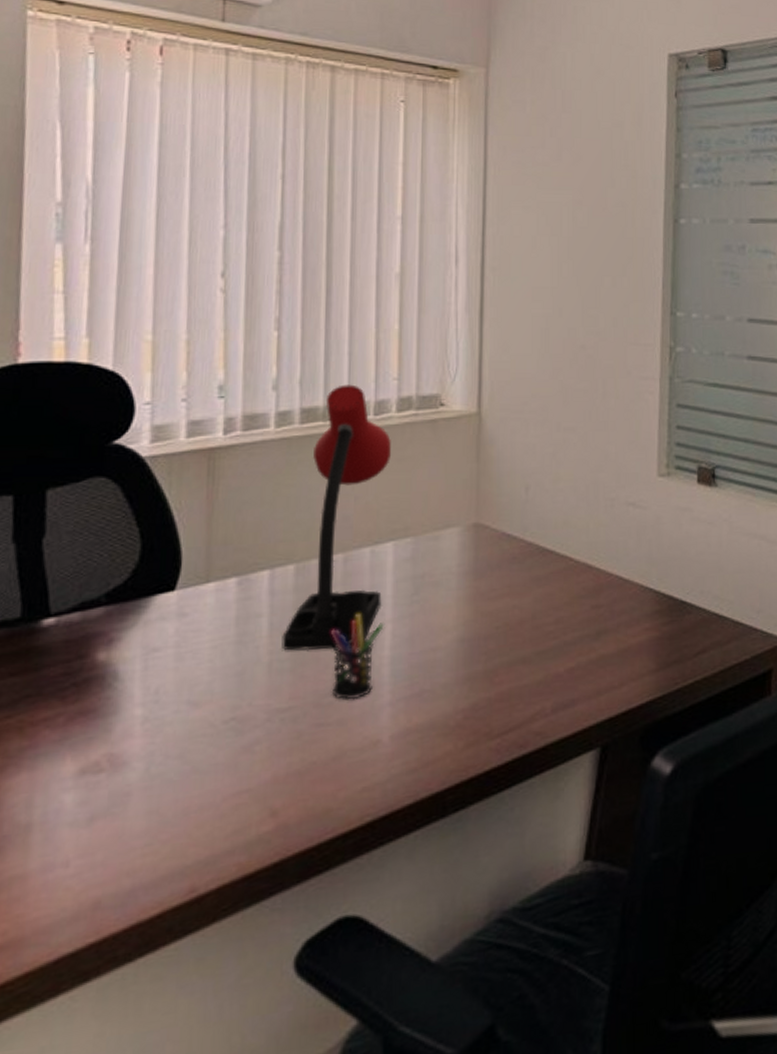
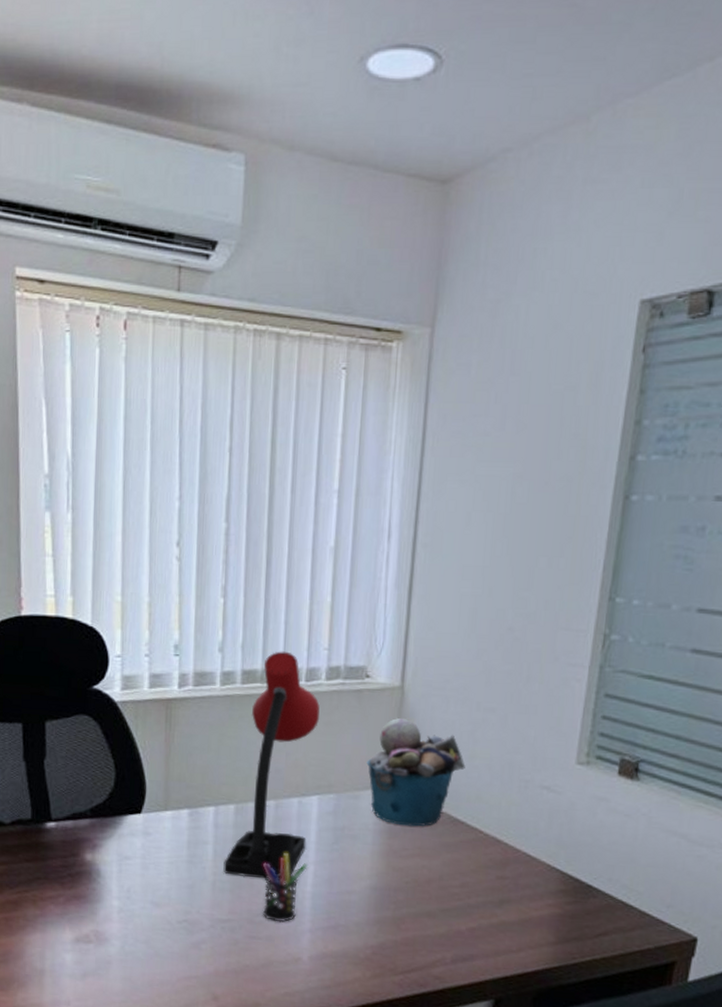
bucket: none [446,445,550,564] -> present [366,717,465,827]

